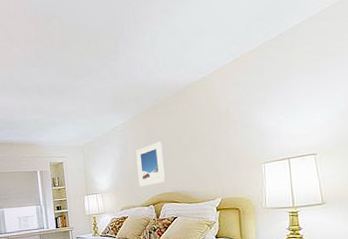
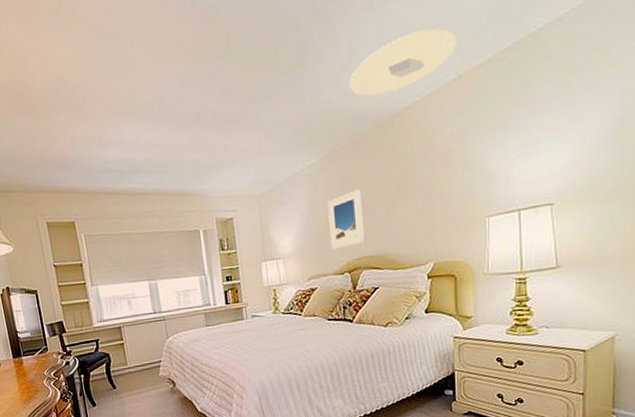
ceiling light: none [151,25,234,74] -> present [349,28,457,97]

